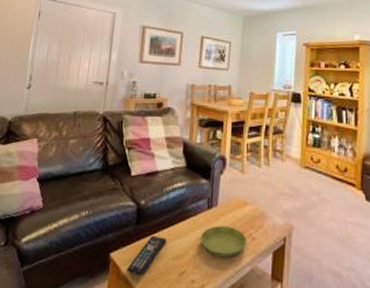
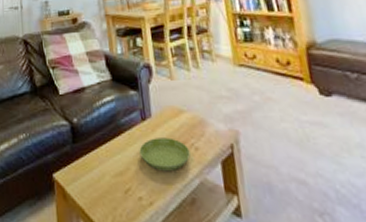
remote control: present [126,235,166,276] -> none [71,153,105,195]

